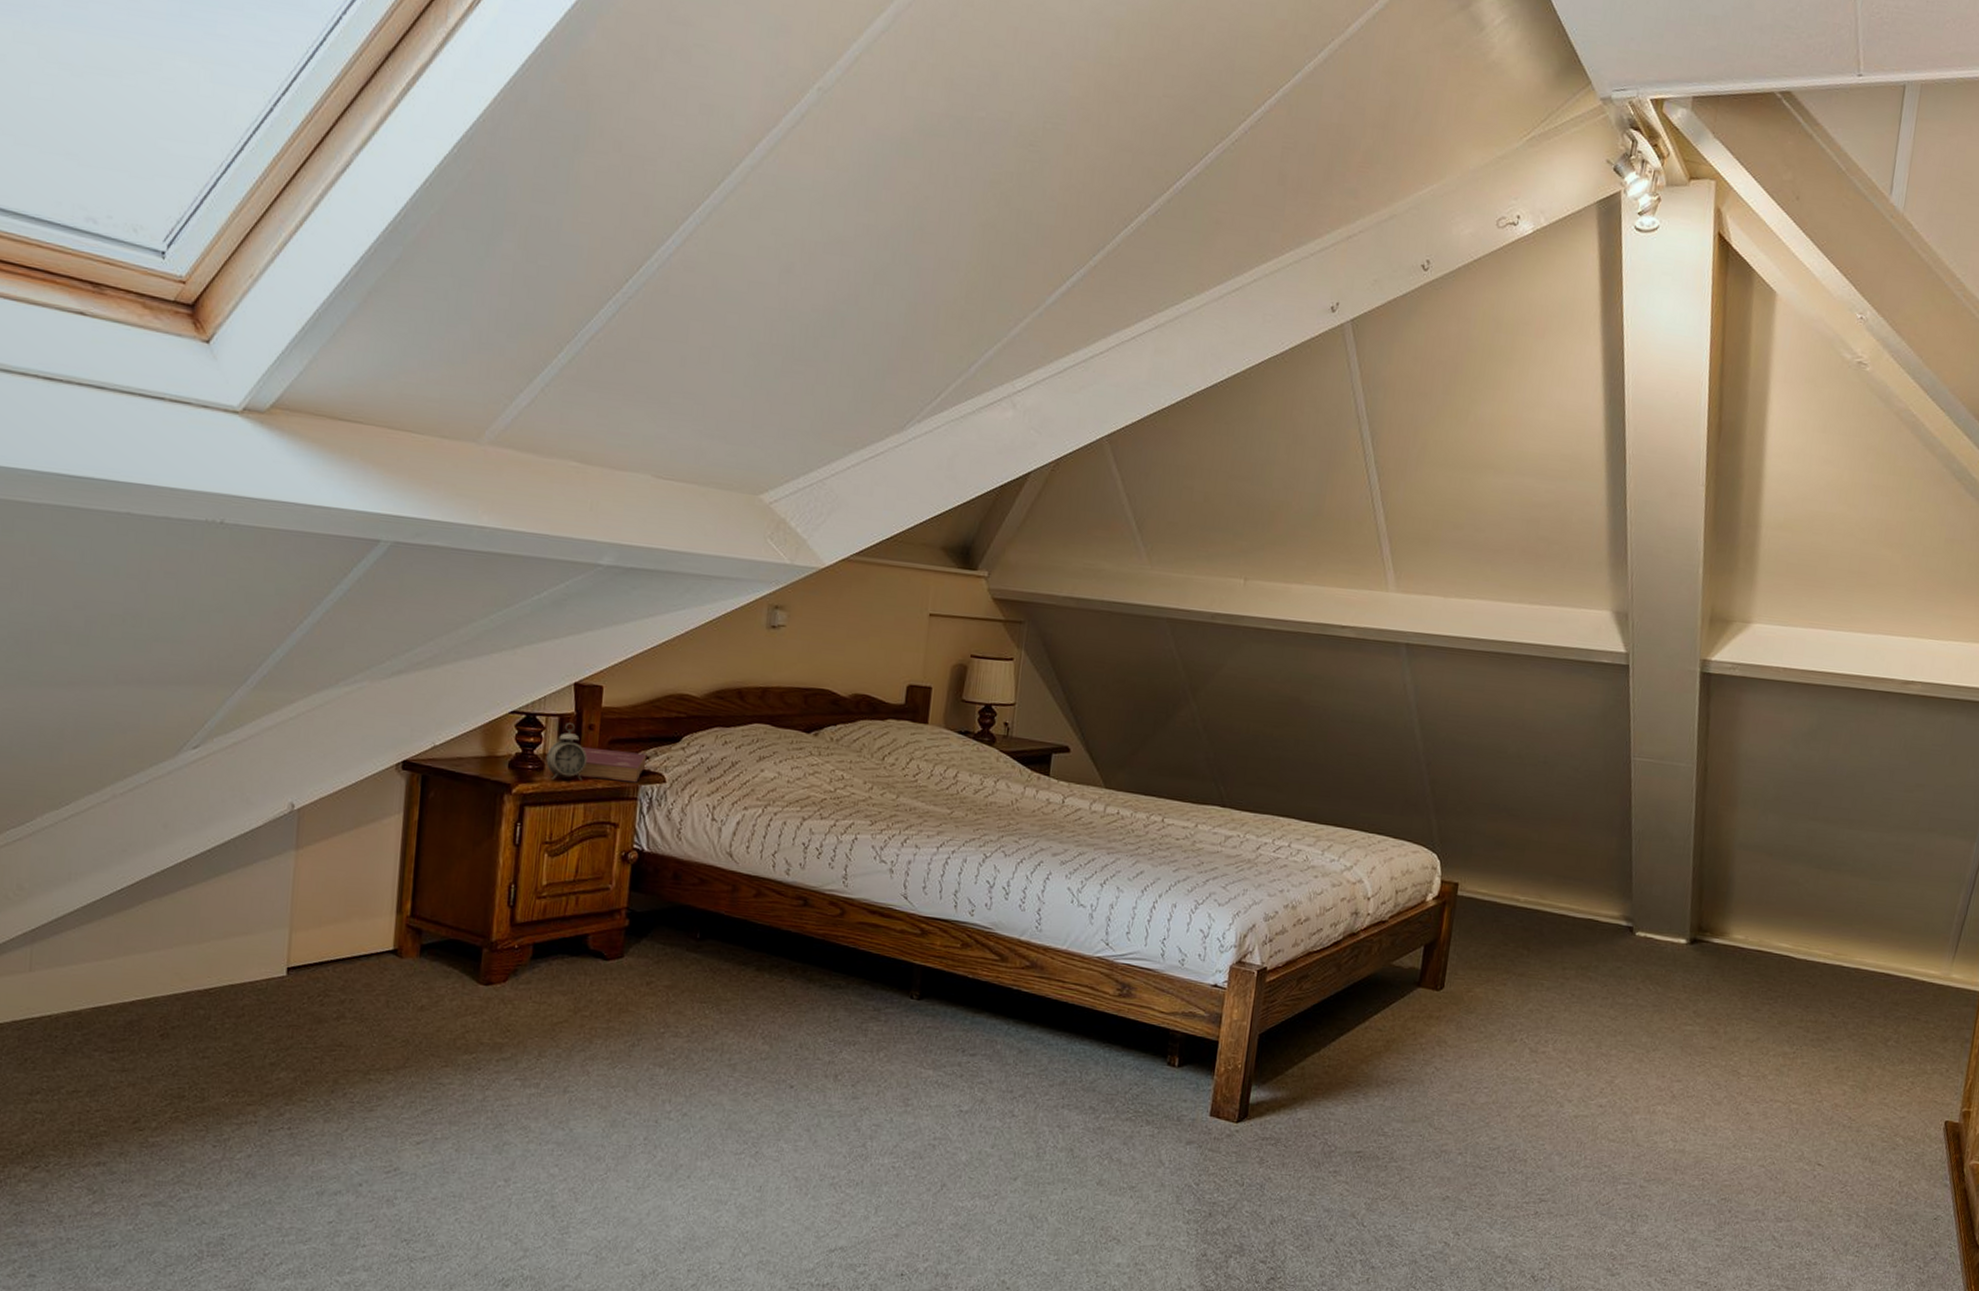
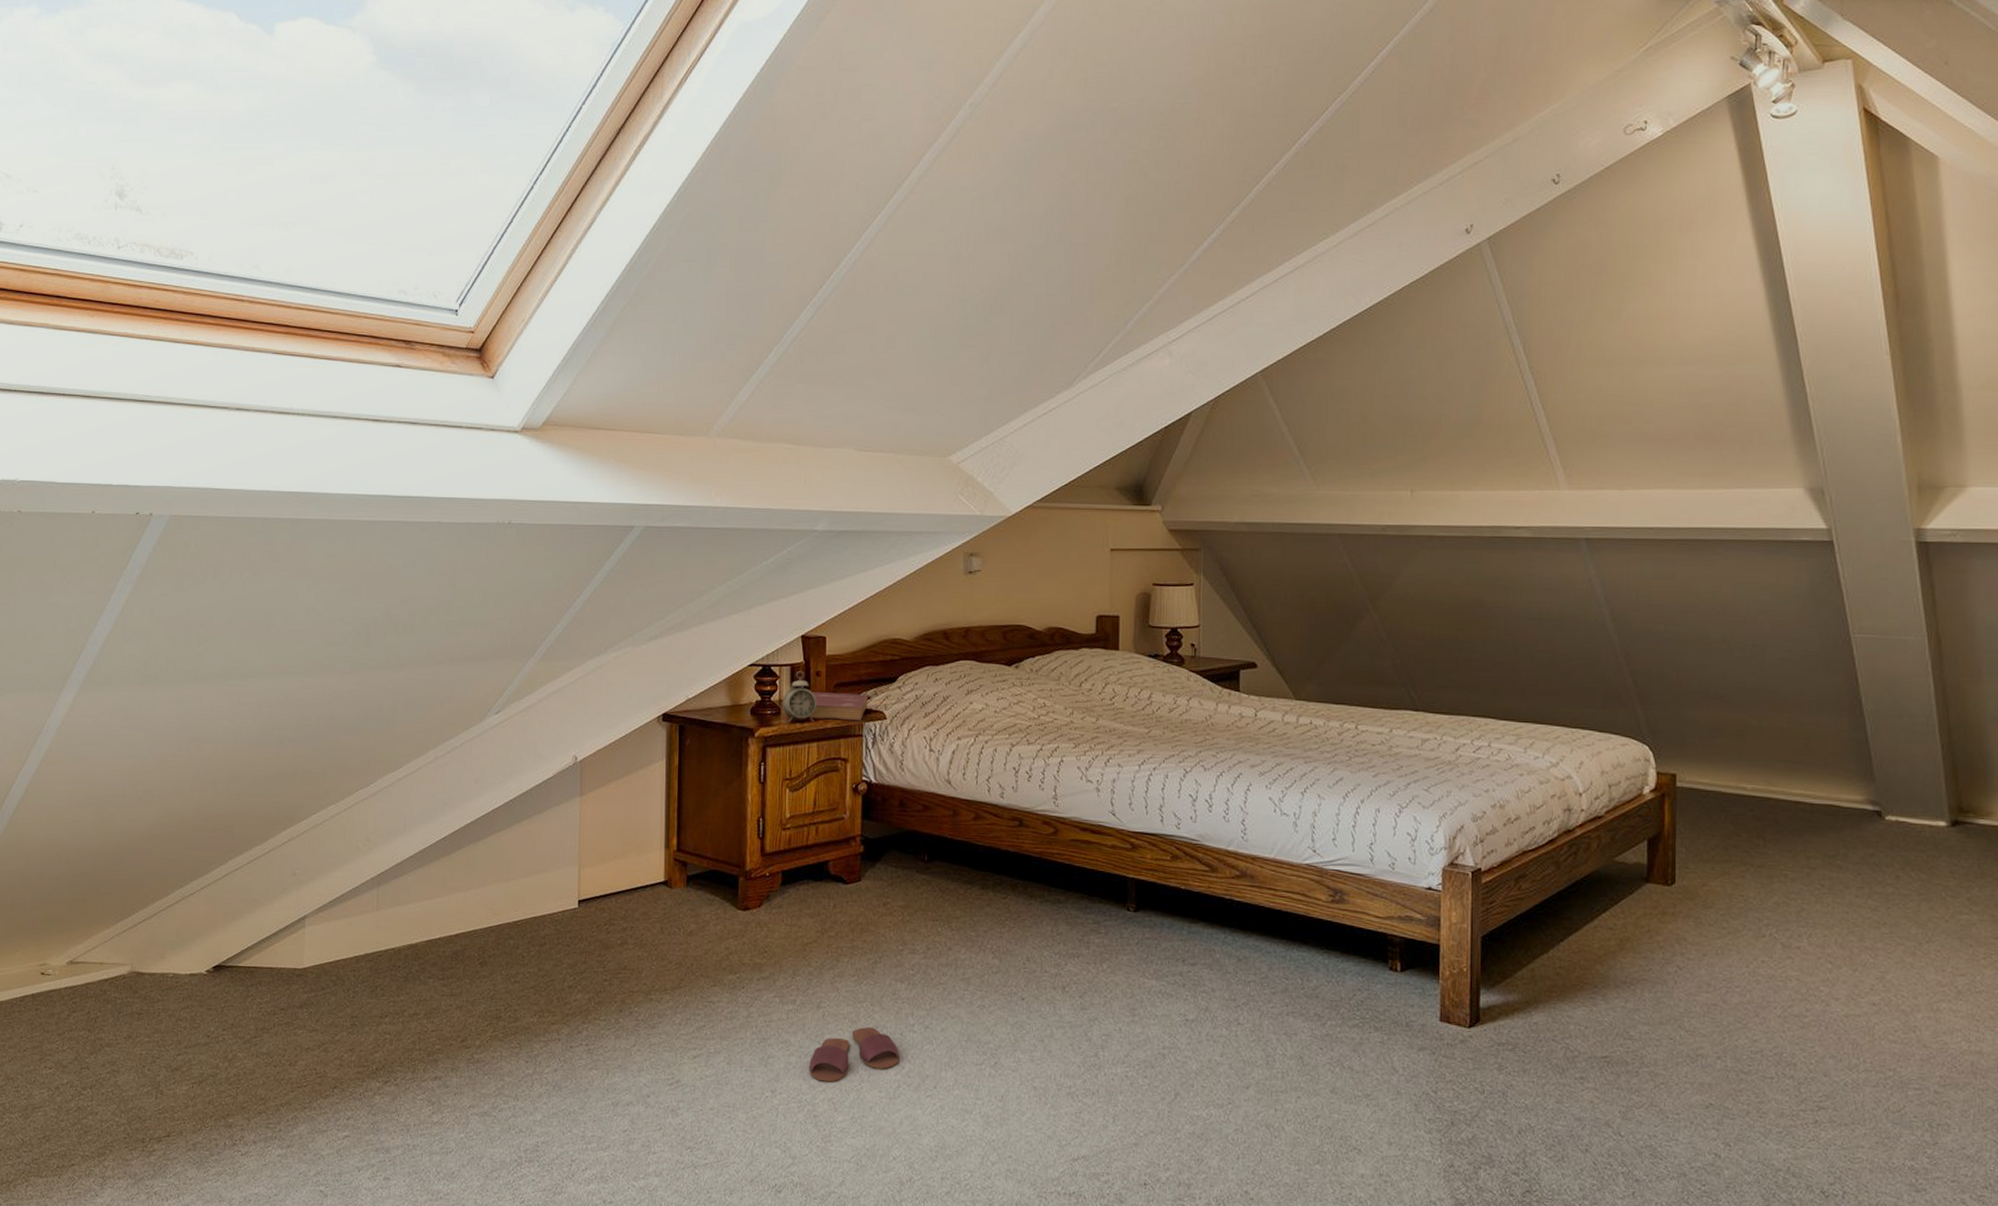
slippers: none [549,1113,652,1171] -> present [809,1026,899,1082]

